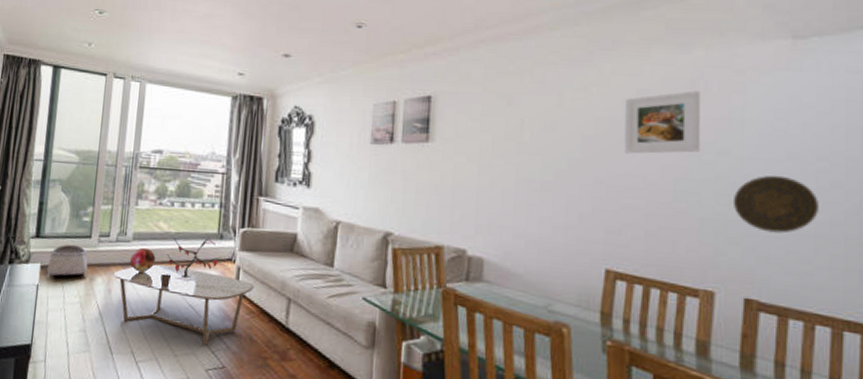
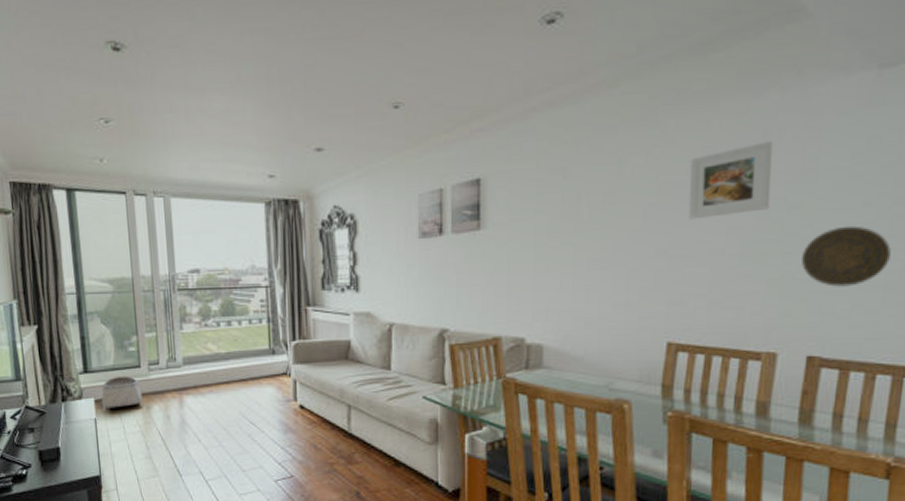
coffee table: present [113,264,254,346] -> none [169,386,313,459]
decorative orb: present [130,247,156,273] -> none [184,371,210,396]
potted plant: present [159,234,222,287] -> none [216,350,276,407]

